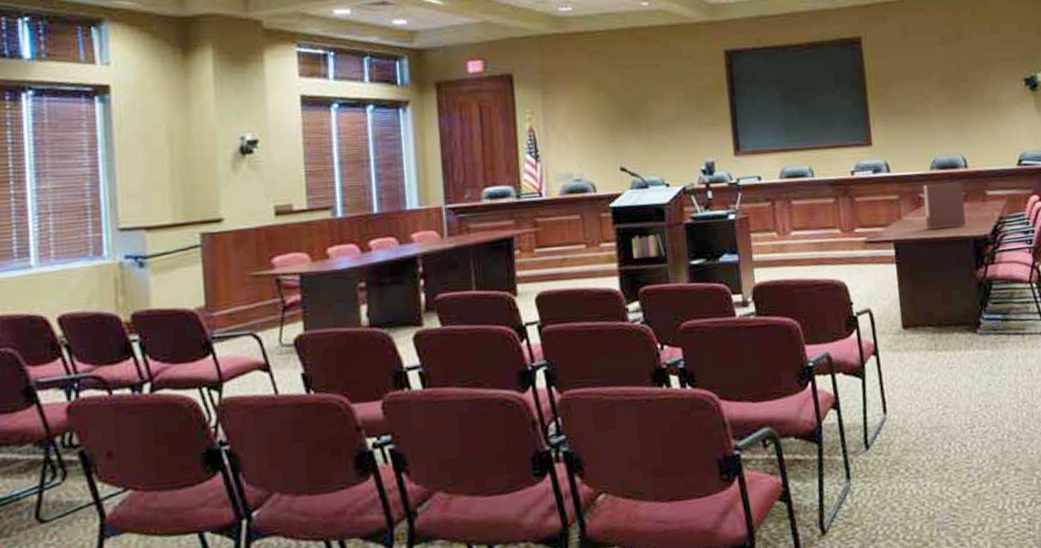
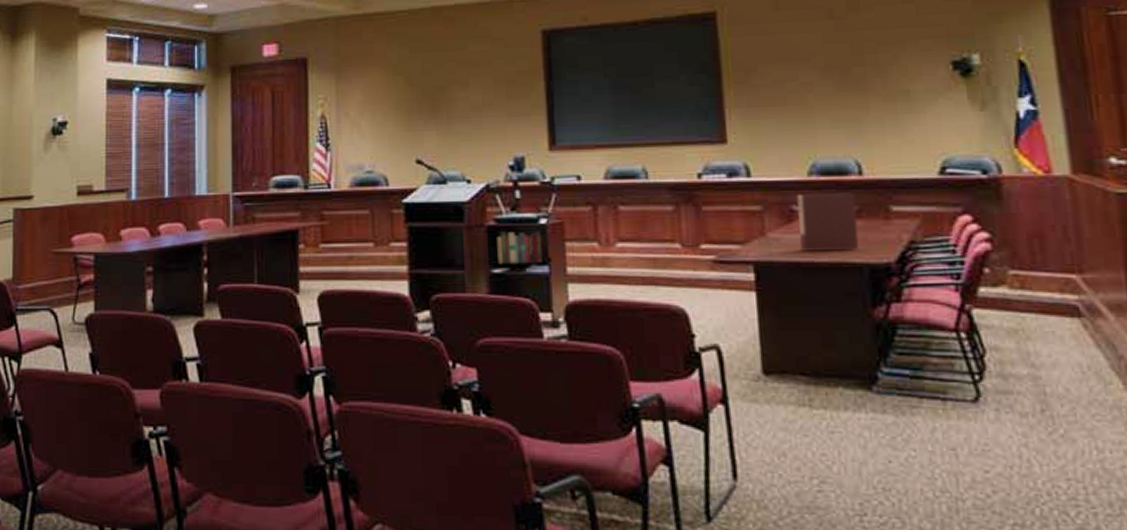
books: present [632,233,668,259] -> none [426,235,466,262]
books: none [693,226,741,256] -> present [495,231,552,264]

